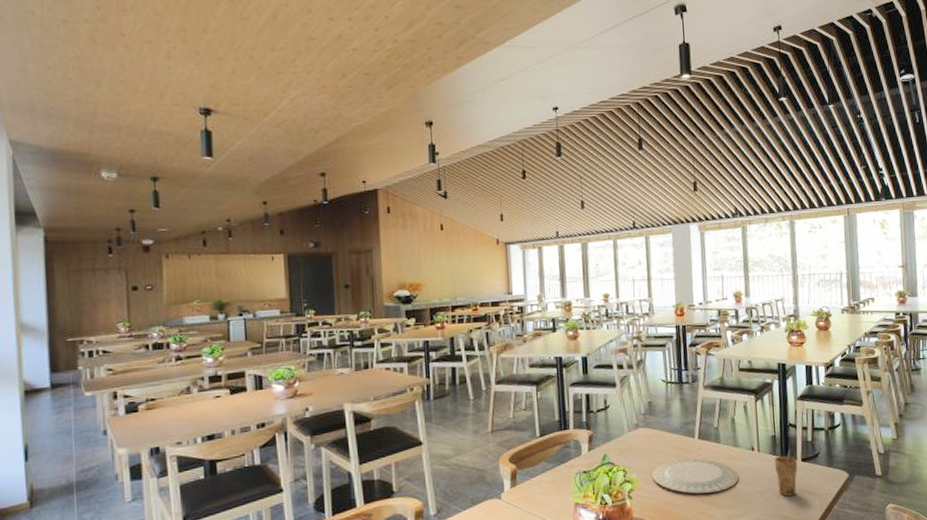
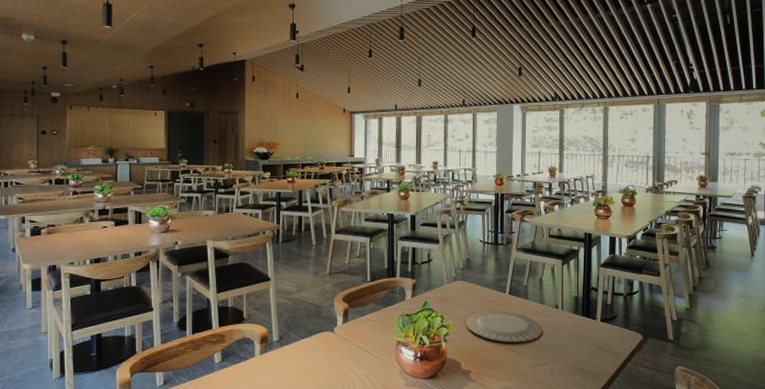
cup: present [774,449,798,497] -> none [575,310,597,352]

